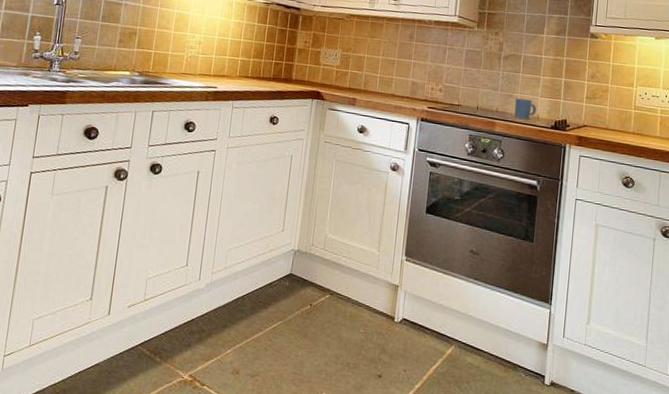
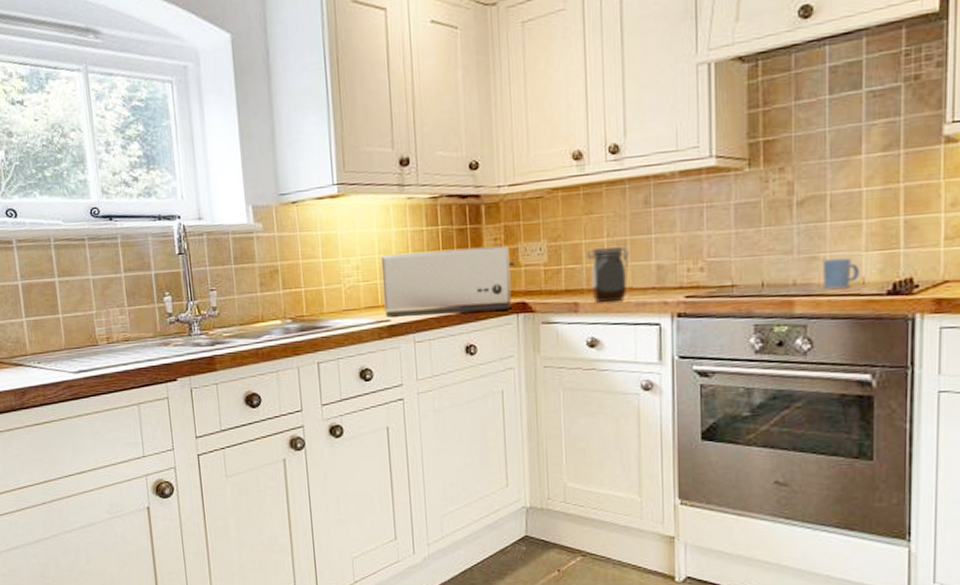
toaster: none [214,37,316,96] -> present [380,245,515,317]
jar: none [366,62,395,102] -> present [586,246,629,302]

